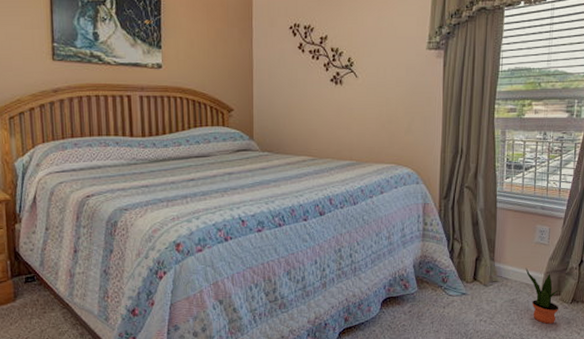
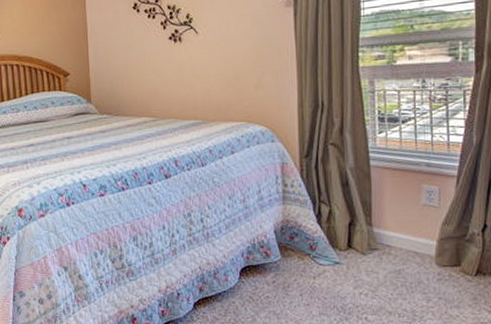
potted plant: present [525,267,559,324] -> none [412,233,460,299]

